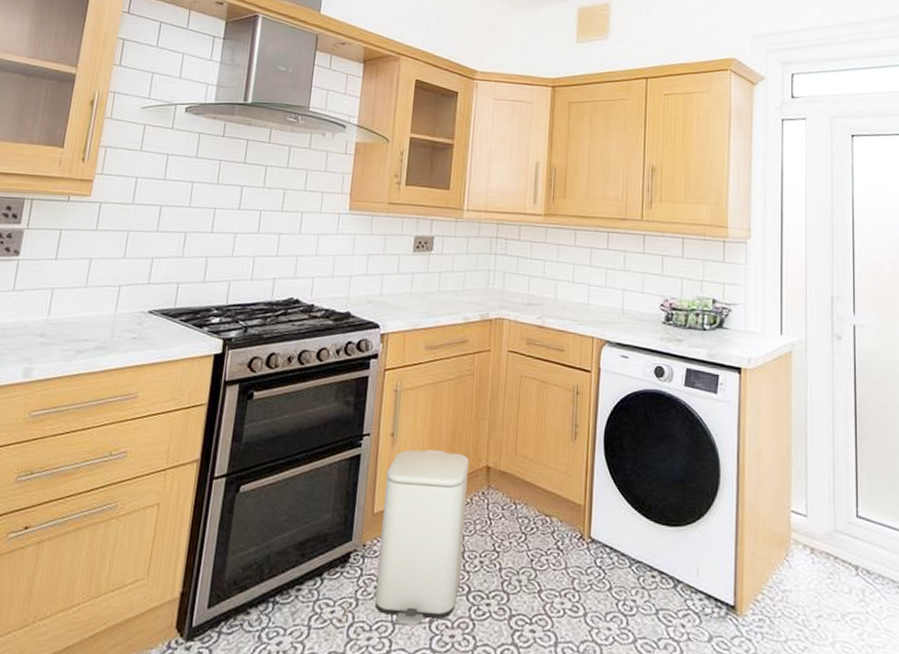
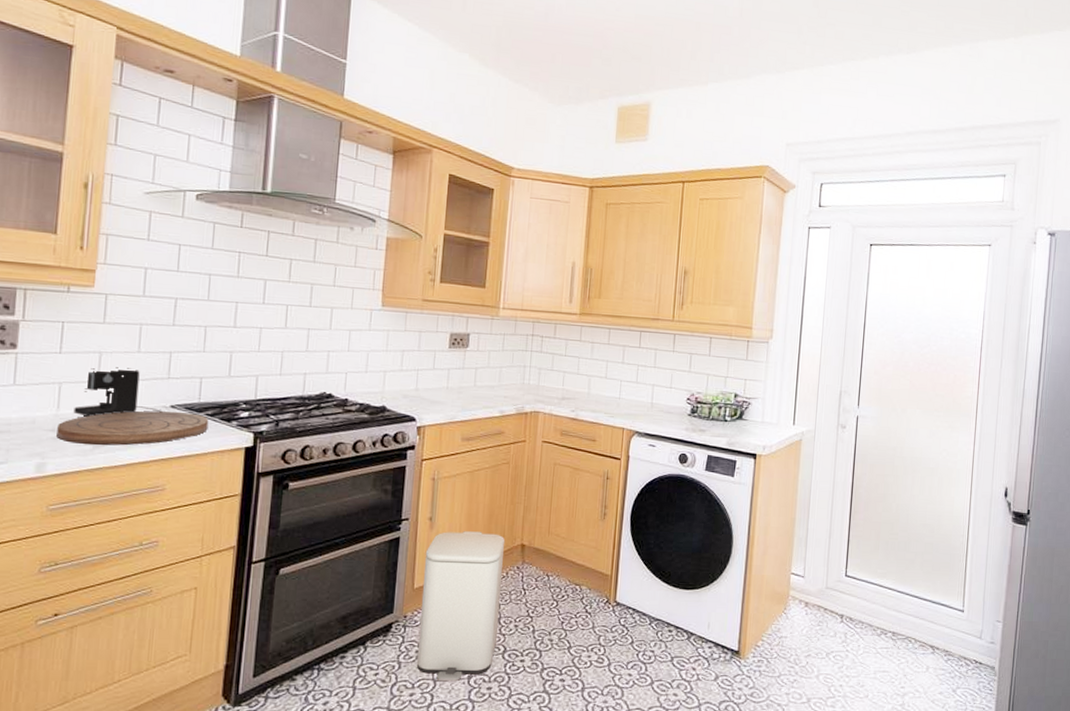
cutting board: none [45,316,182,351] -> present [56,410,209,446]
coffee maker: none [62,273,141,322] -> present [73,367,162,417]

